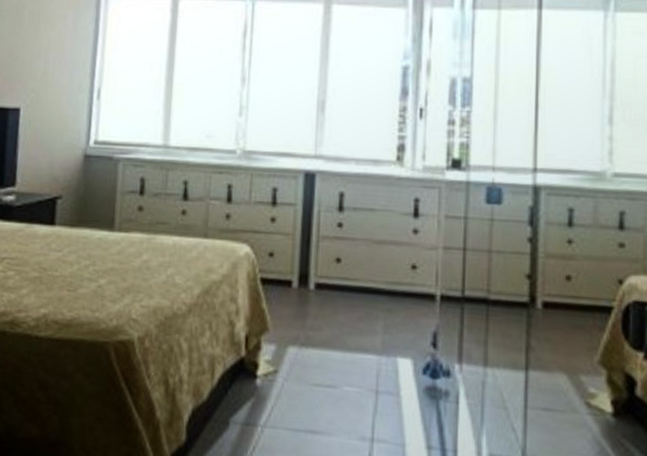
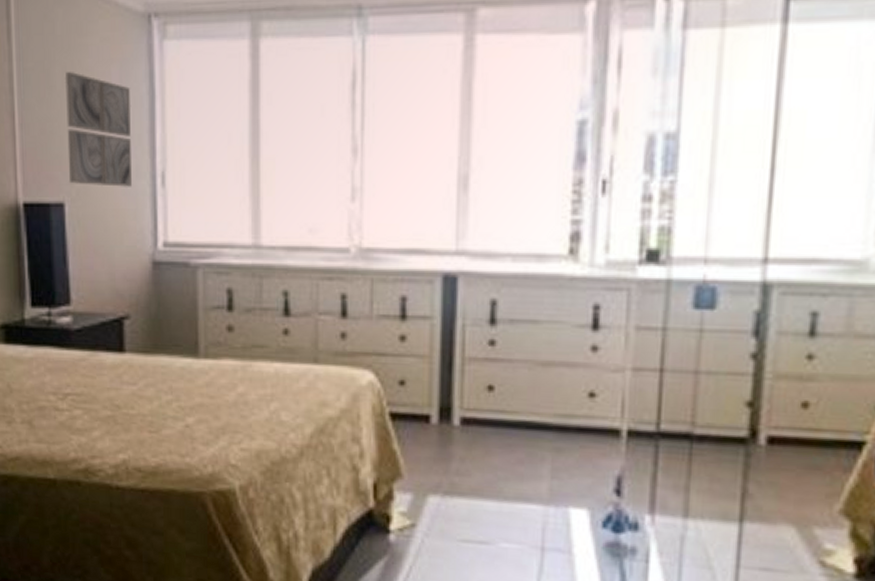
wall art: none [25,14,80,99] -> present [65,72,132,187]

